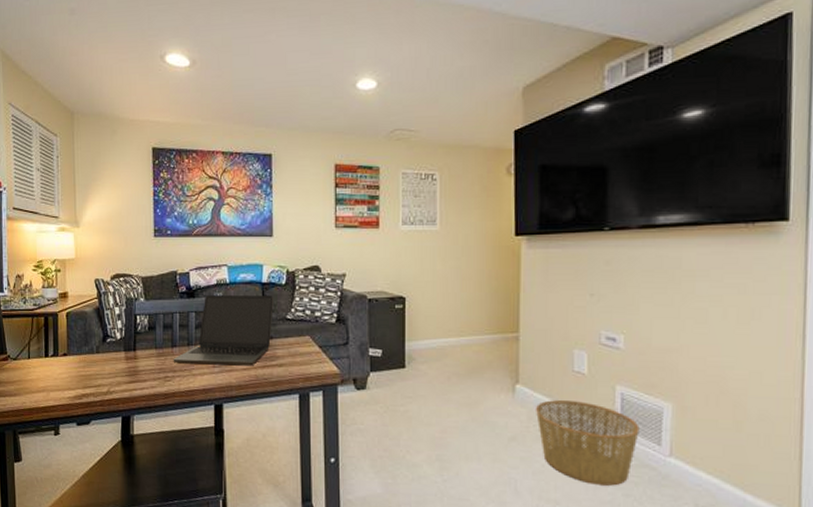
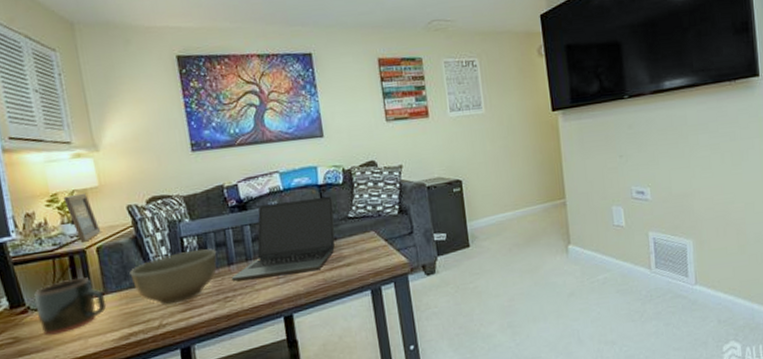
mug: none [14,337,68,383] -> present [34,277,107,335]
picture frame: none [46,263,72,306] -> present [63,193,101,243]
bowl: none [90,328,164,375] -> present [129,249,217,304]
basket: present [536,400,640,486] -> none [587,250,671,321]

